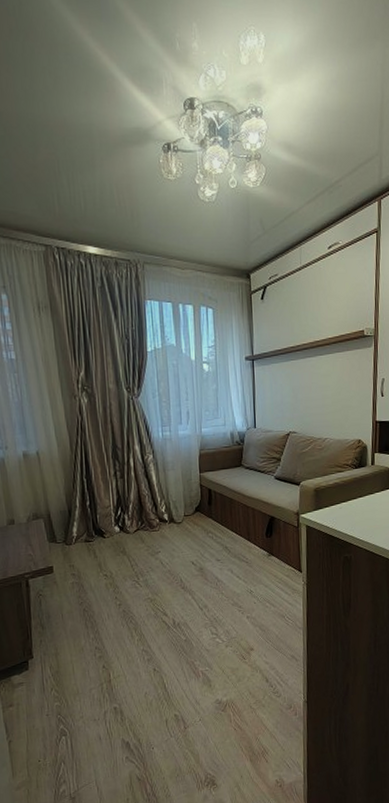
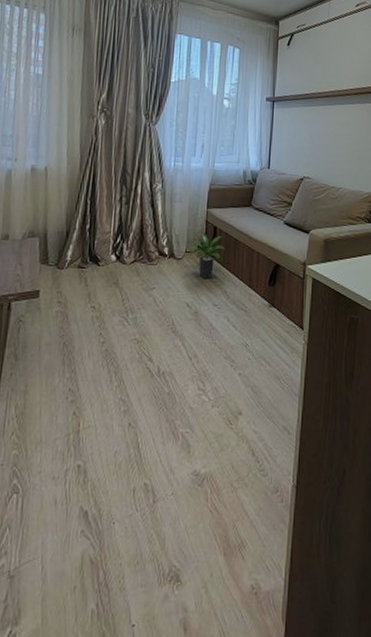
potted plant: none [188,496,223,539] -> present [189,233,227,279]

